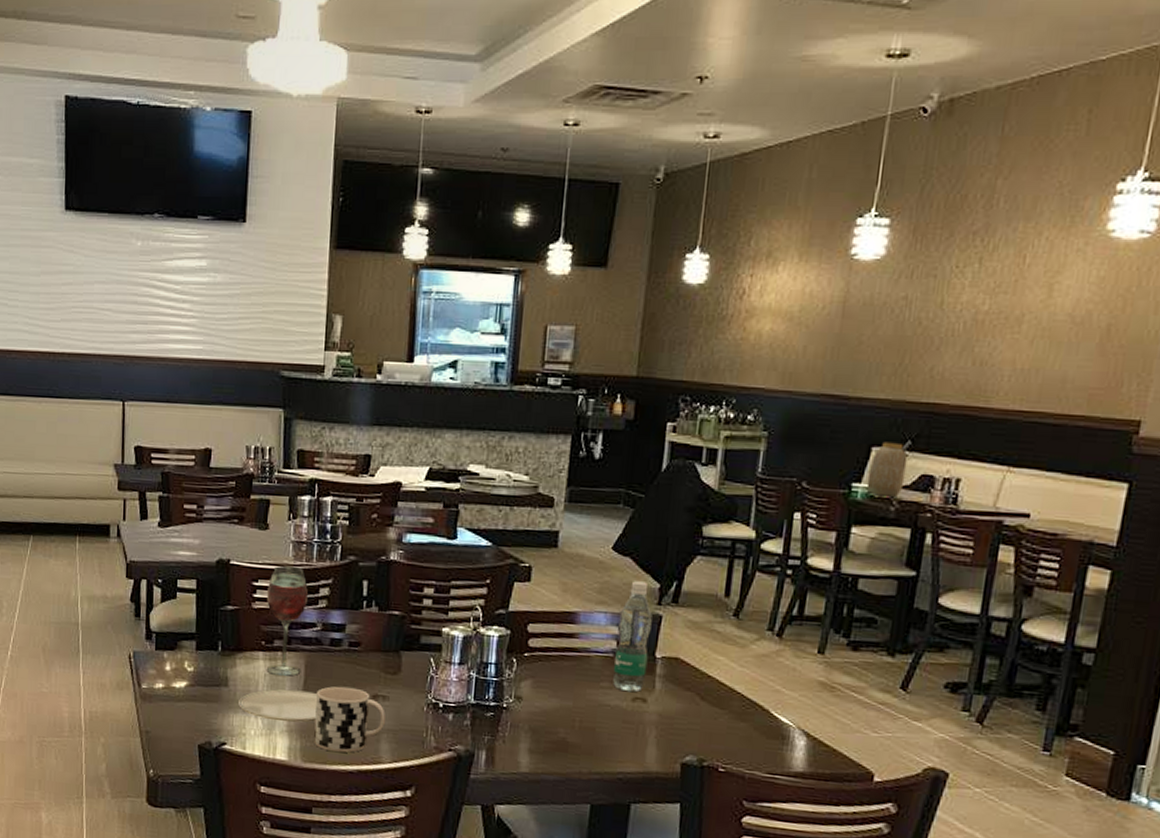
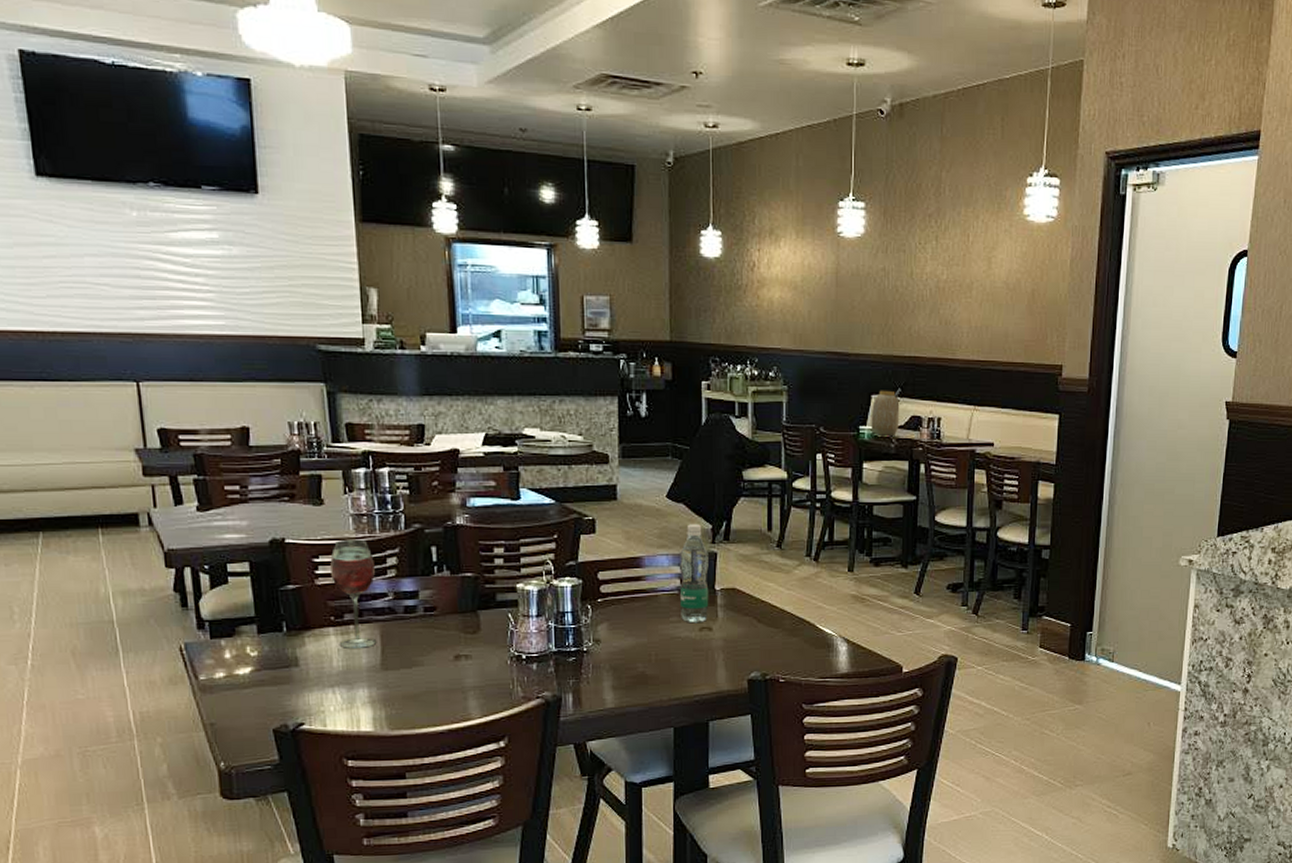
plate: present [239,689,318,722] -> none [313,660,400,694]
cup: present [314,686,387,753] -> none [396,651,472,716]

